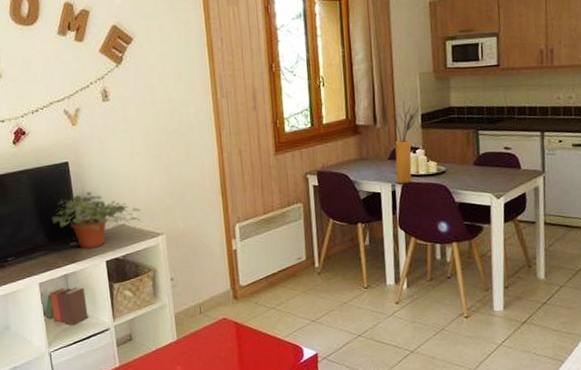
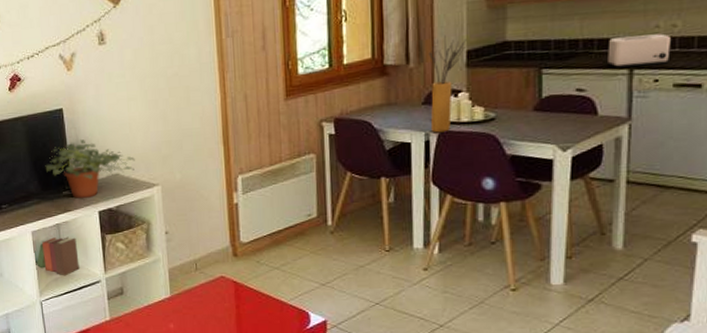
toaster: none [525,104,569,131] -> present [608,33,671,68]

